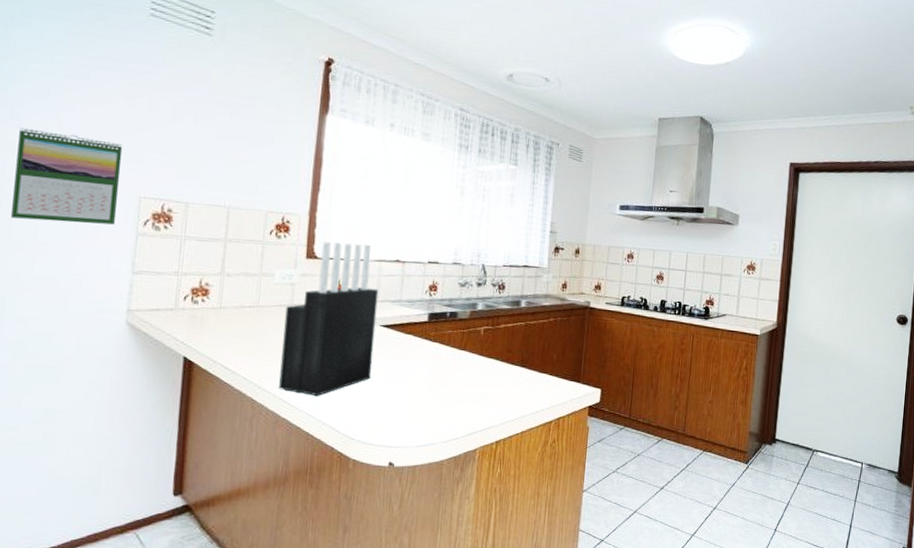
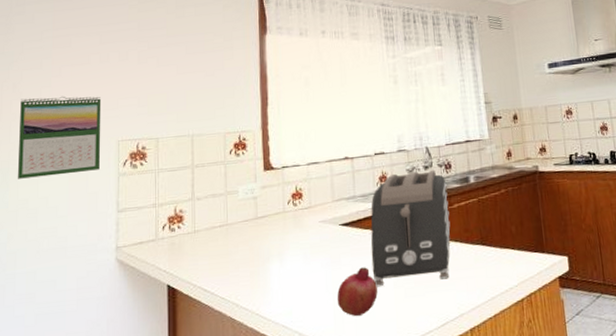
knife block: present [279,242,379,397] -> none [252,146,338,307]
fruit: none [367,370,410,416] -> present [337,267,378,317]
toaster: none [407,285,497,393] -> present [370,169,451,287]

